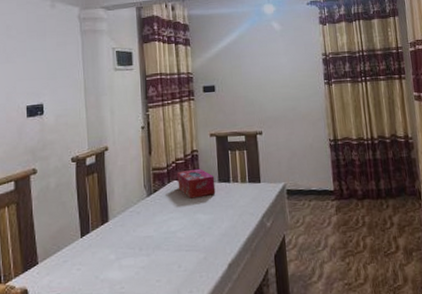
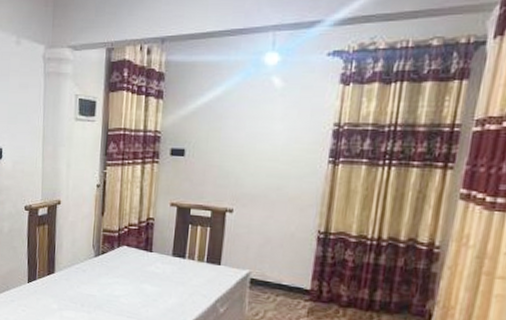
tissue box: present [177,168,216,199] -> none [127,237,169,268]

